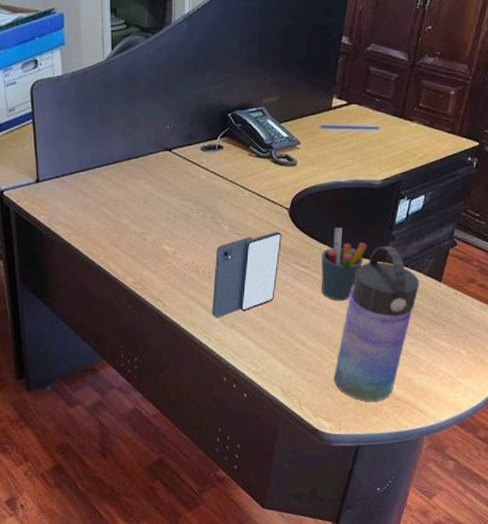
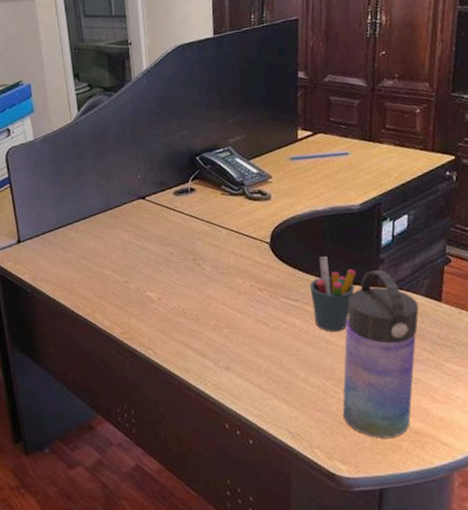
smartphone: present [212,231,282,318] -> none [201,266,268,362]

